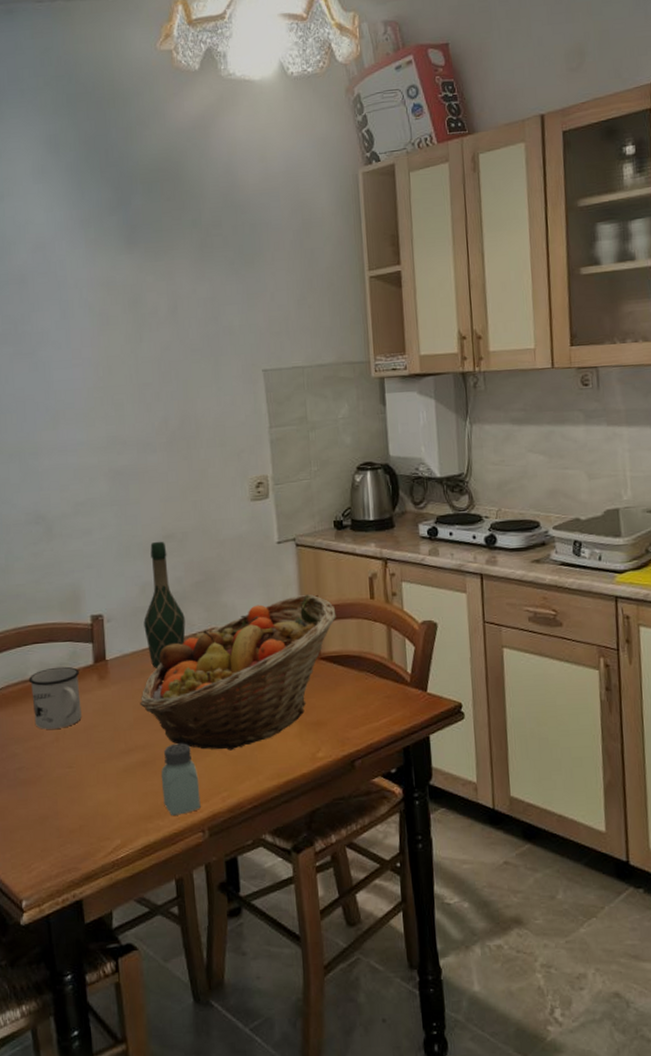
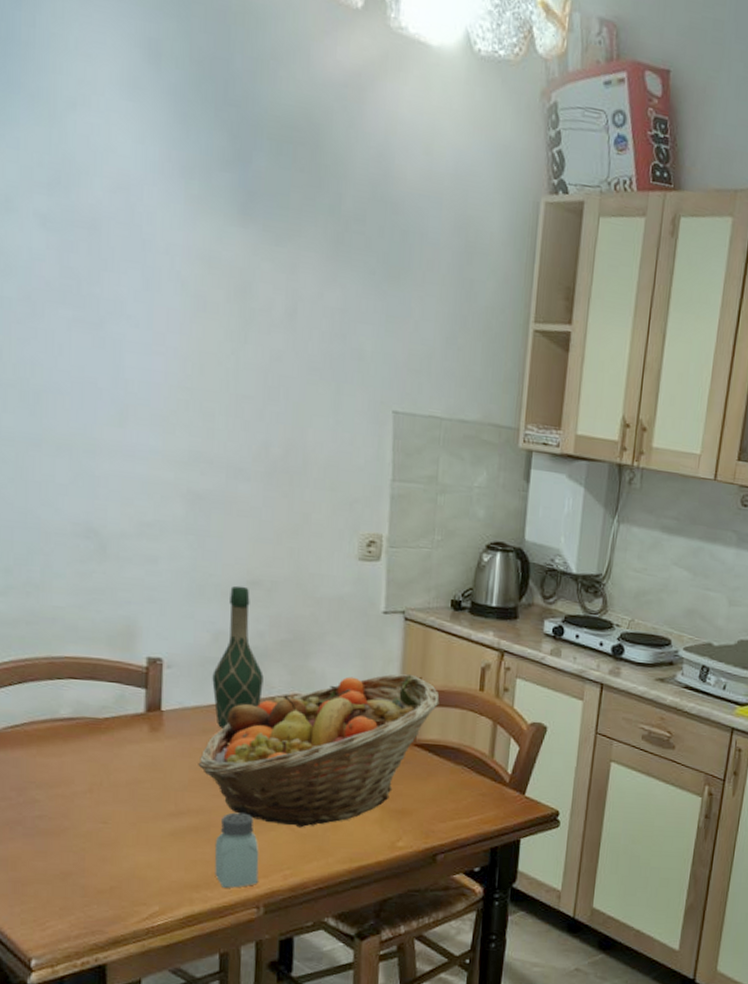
mug: present [28,666,82,729] -> none [60,709,126,779]

